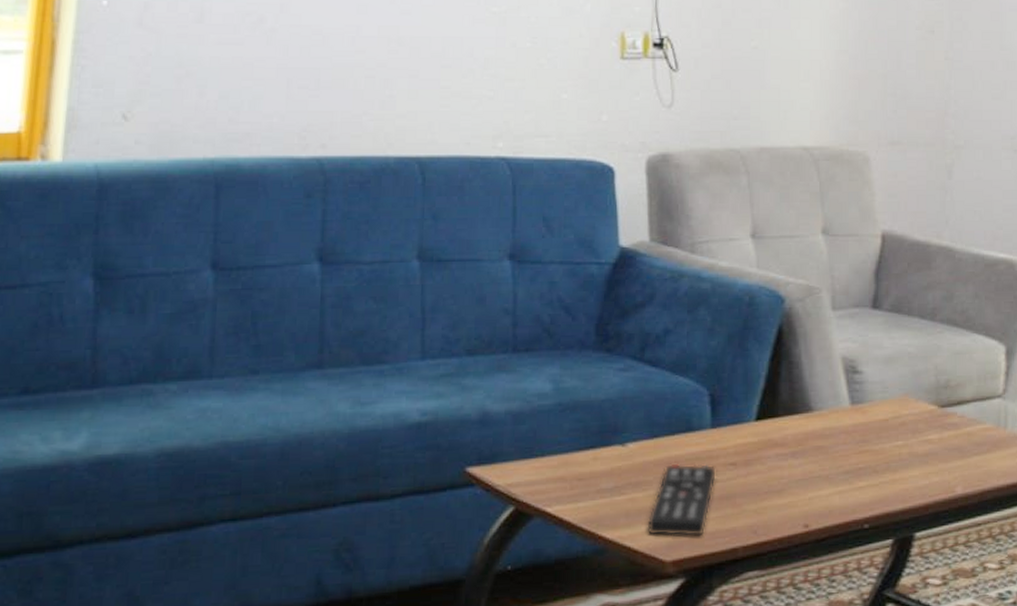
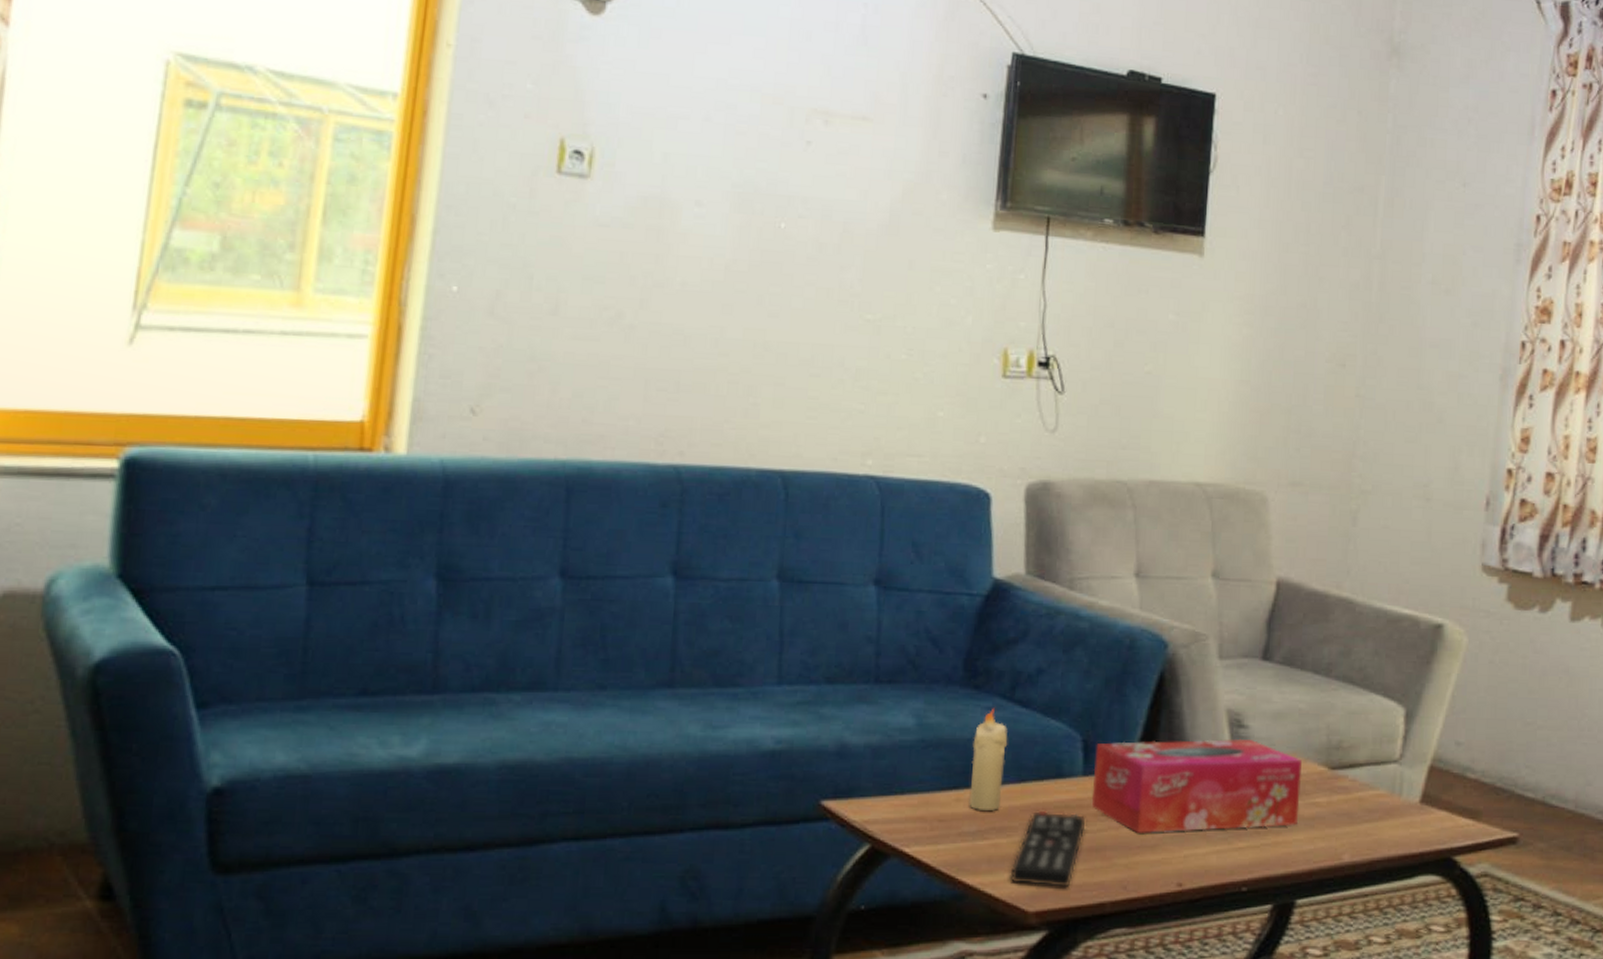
candle: none [606,369,640,468] -> present [969,708,1008,812]
tissue box: none [720,383,915,480] -> present [1091,738,1302,835]

